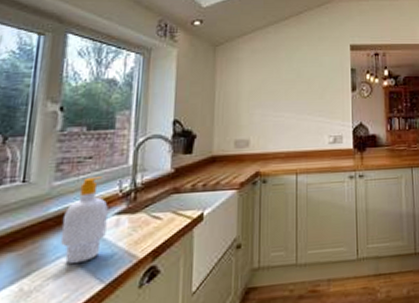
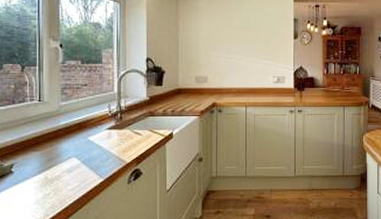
soap bottle: present [61,176,108,265] -> none [69,100,102,163]

